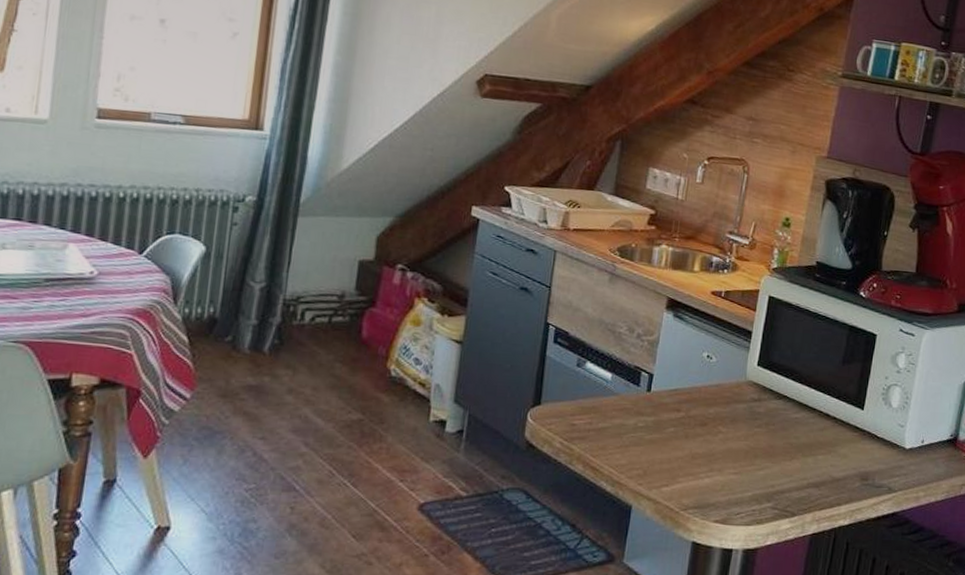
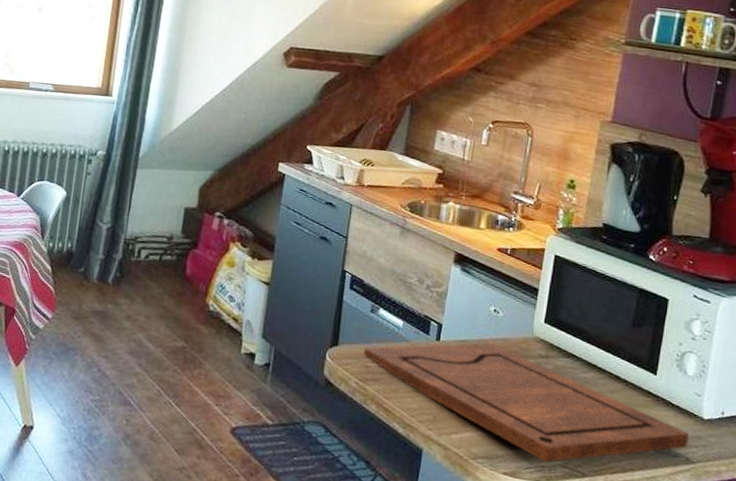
cutting board: none [569,391,893,506] -> present [364,344,690,463]

